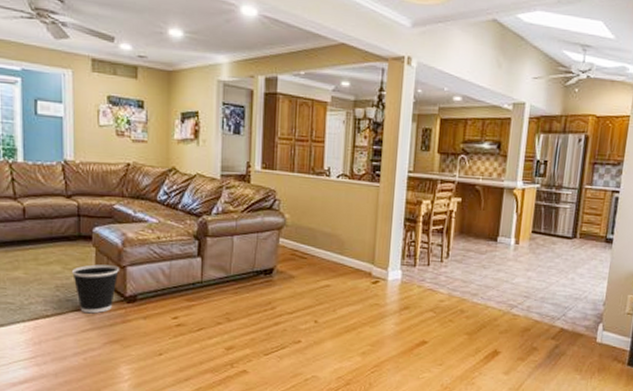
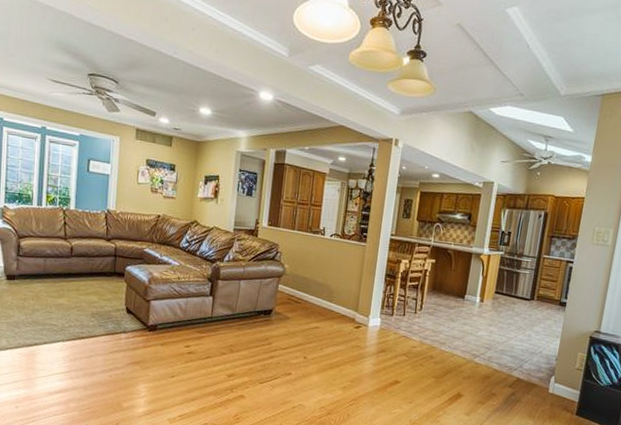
wastebasket: present [71,264,119,314] -> none [105,297,144,338]

